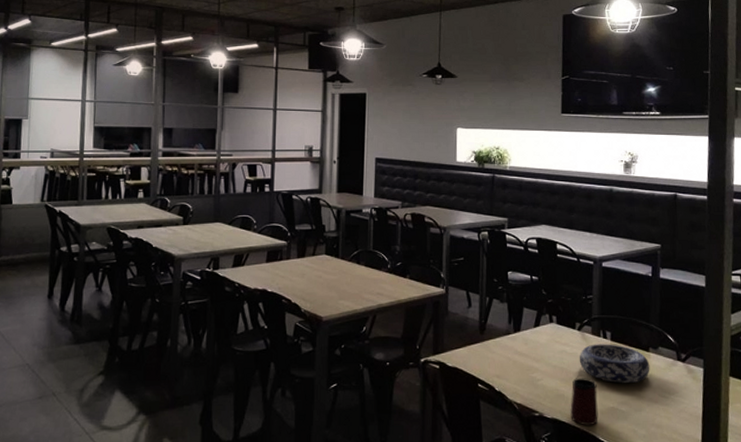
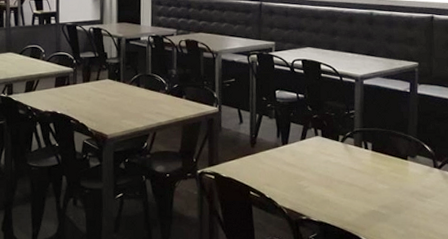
mug: present [570,378,598,425] -> none [335,185,361,227]
decorative bowl: present [579,344,650,384] -> none [342,154,408,189]

